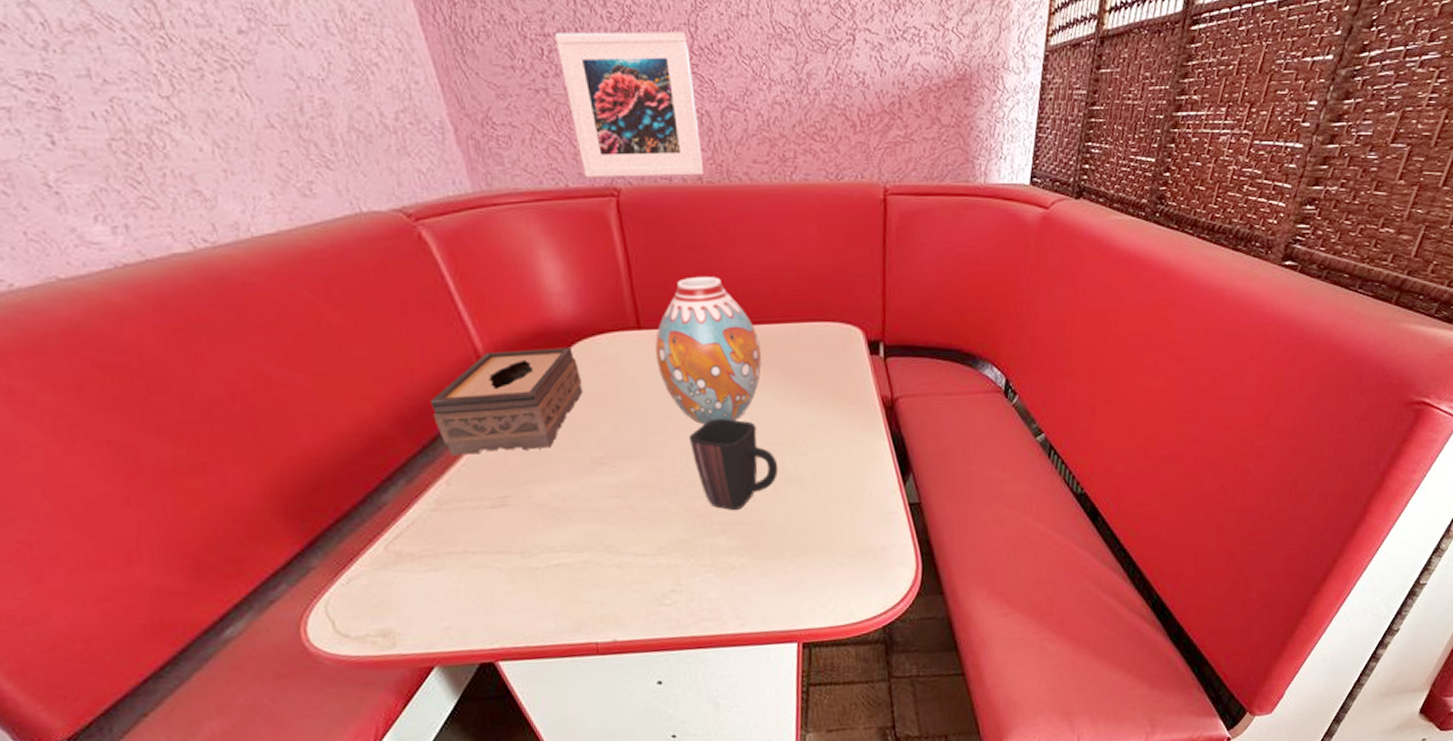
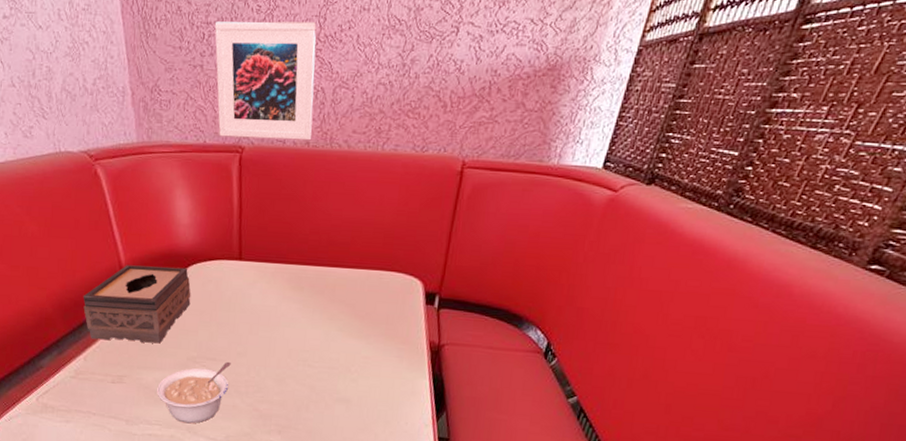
legume: none [556,456,650,542] -> present [157,361,231,424]
vase: present [655,275,762,424] -> none [249,222,334,344]
mug: present [688,417,779,510] -> none [264,339,332,417]

